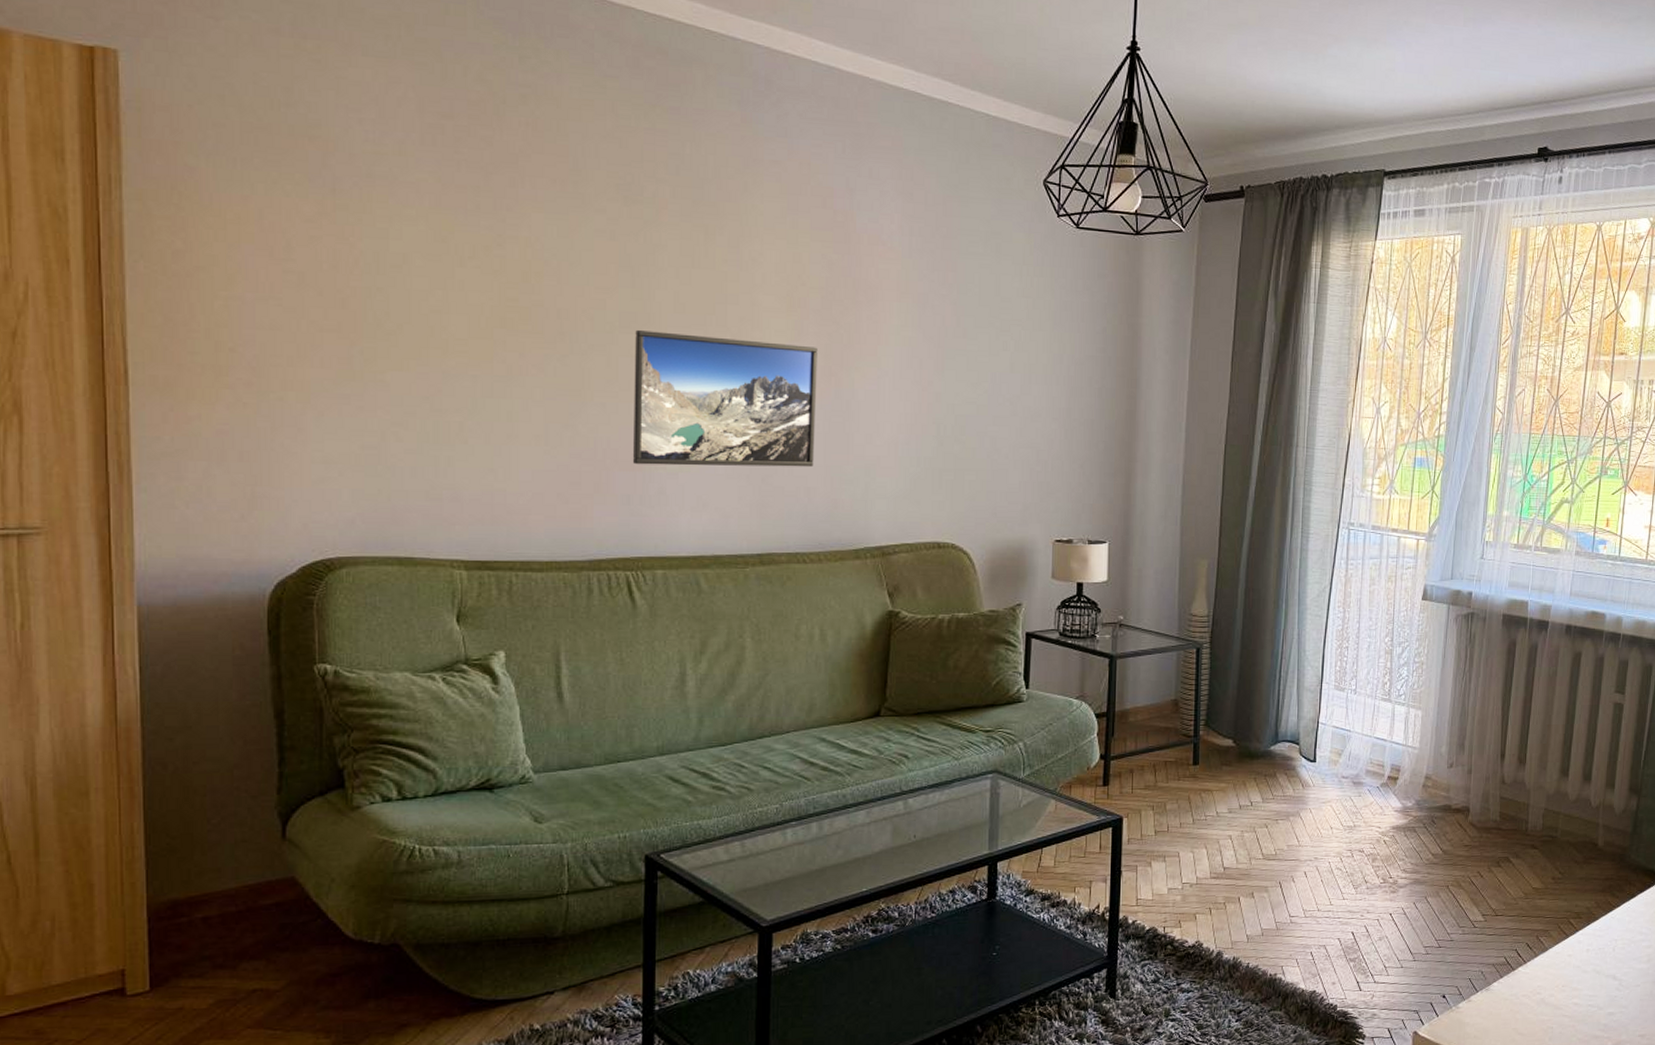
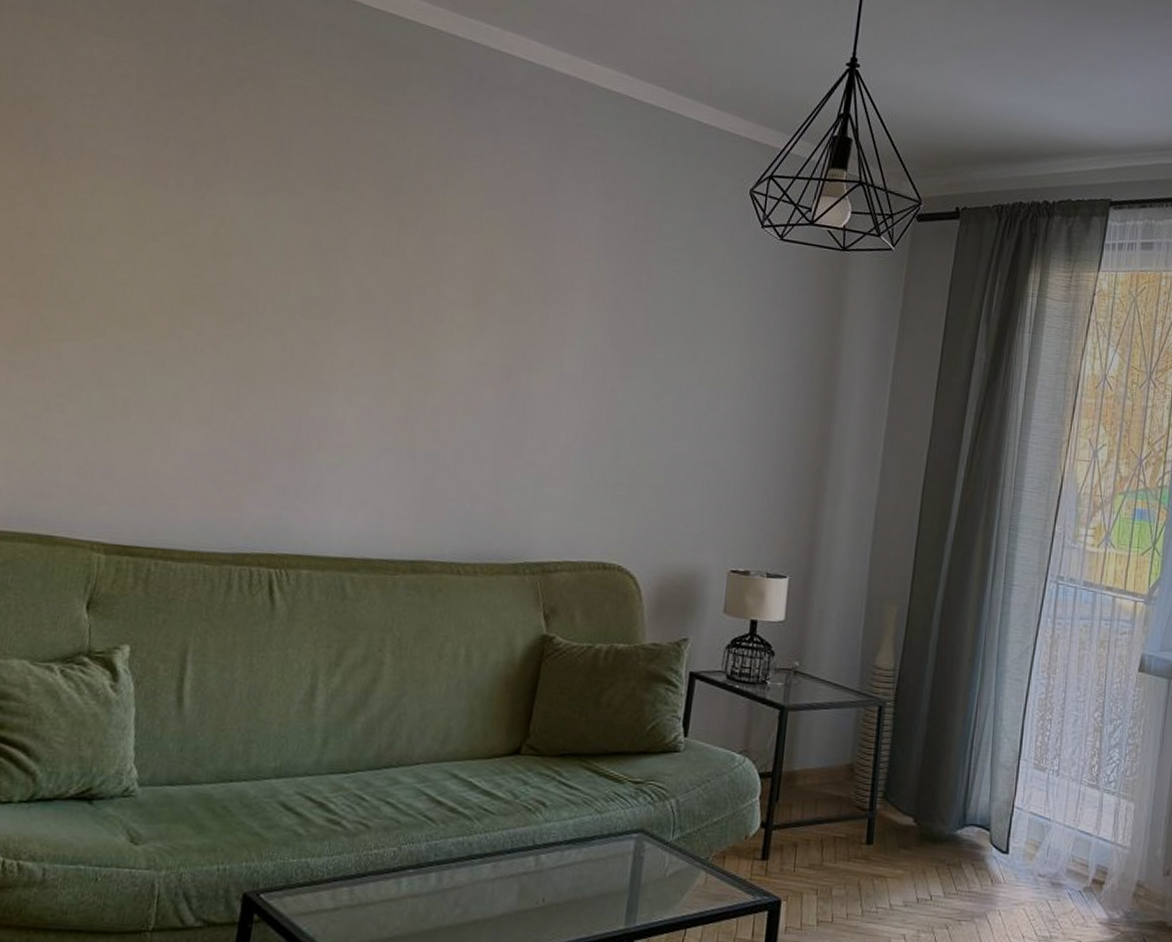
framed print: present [633,330,818,468] -> none [294,316,500,471]

